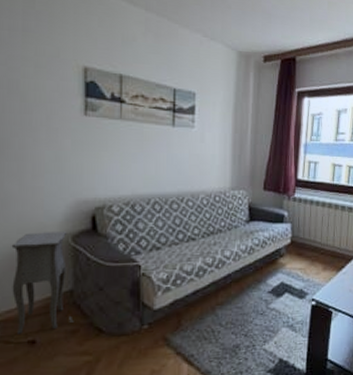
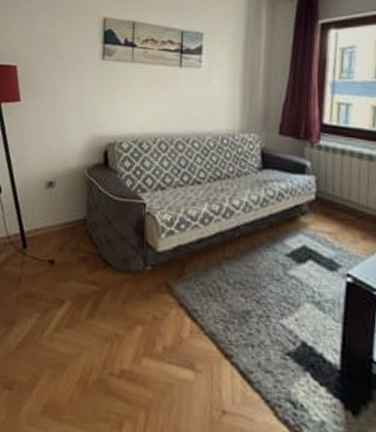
side table: present [11,232,74,334] -> none [39,162,86,253]

